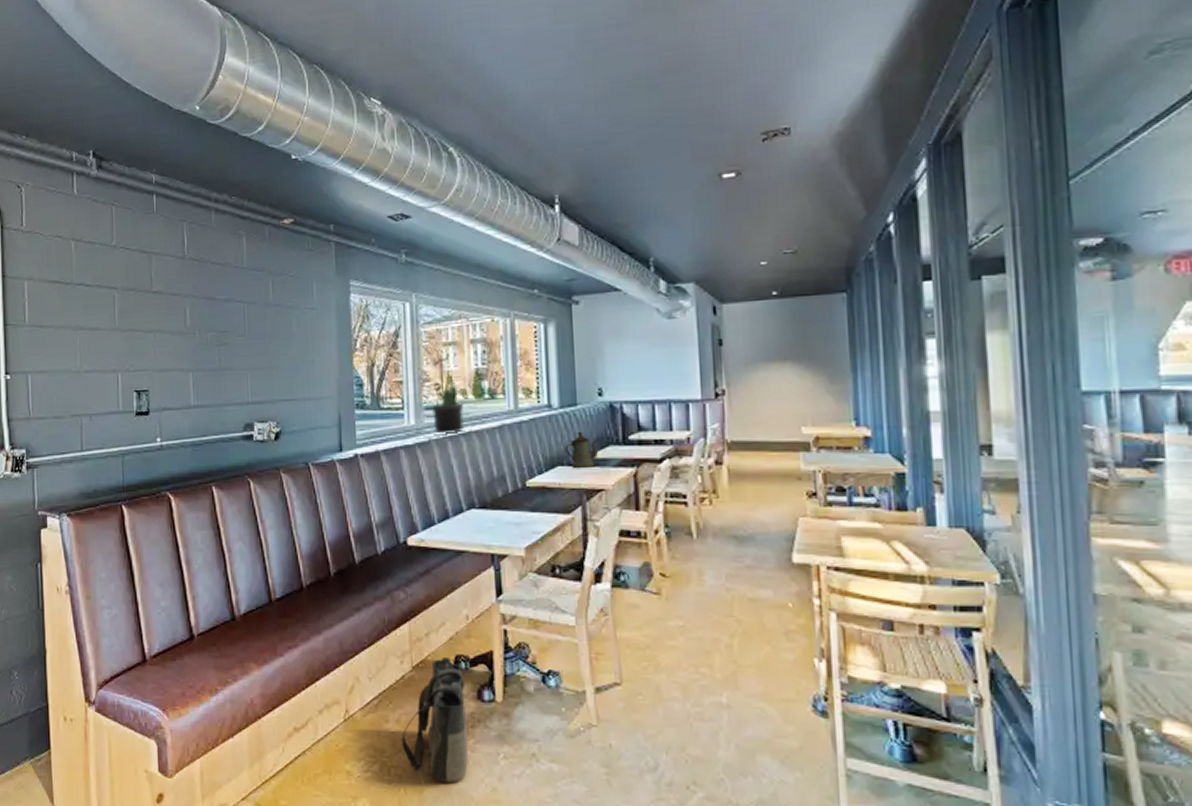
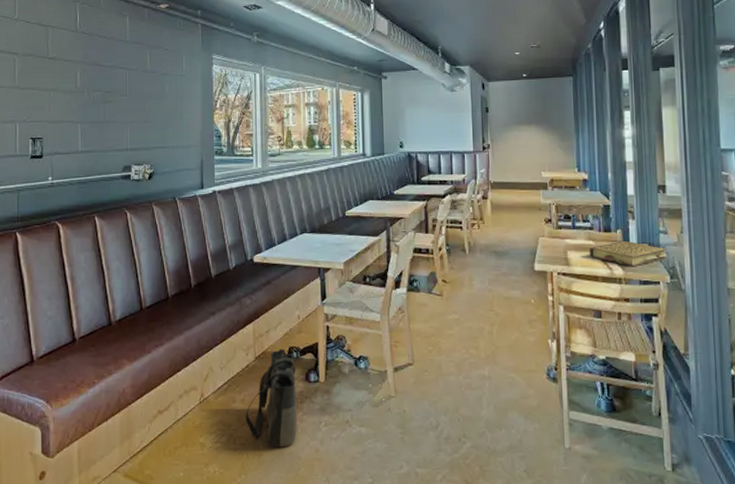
planter: present [430,383,464,434] -> none [273,136,300,175]
coffee pot: present [565,431,599,469] -> none [375,174,400,203]
book: none [875,523,997,561] -> present [590,240,668,267]

